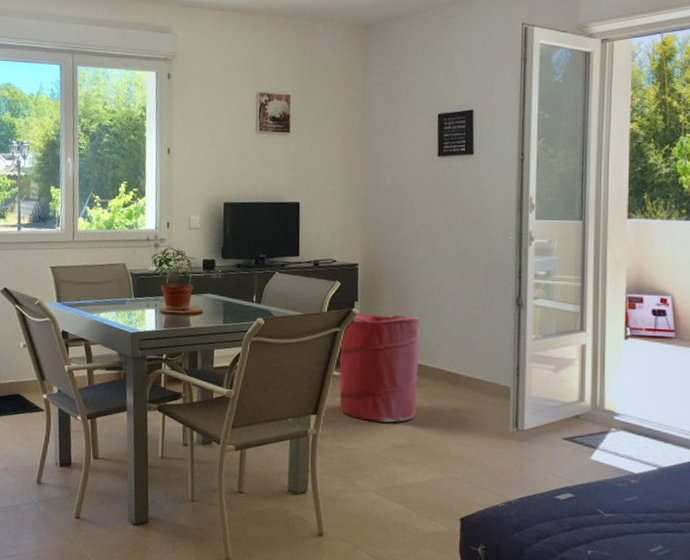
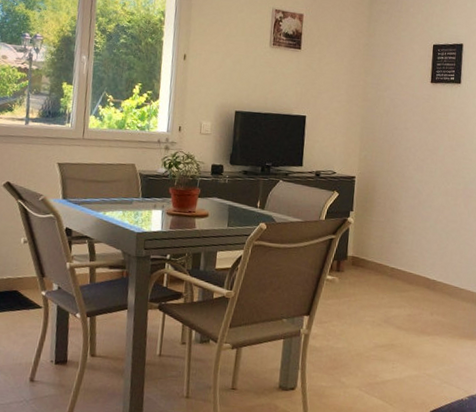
laundry hamper: present [339,312,420,423] -> none [331,221,406,324]

